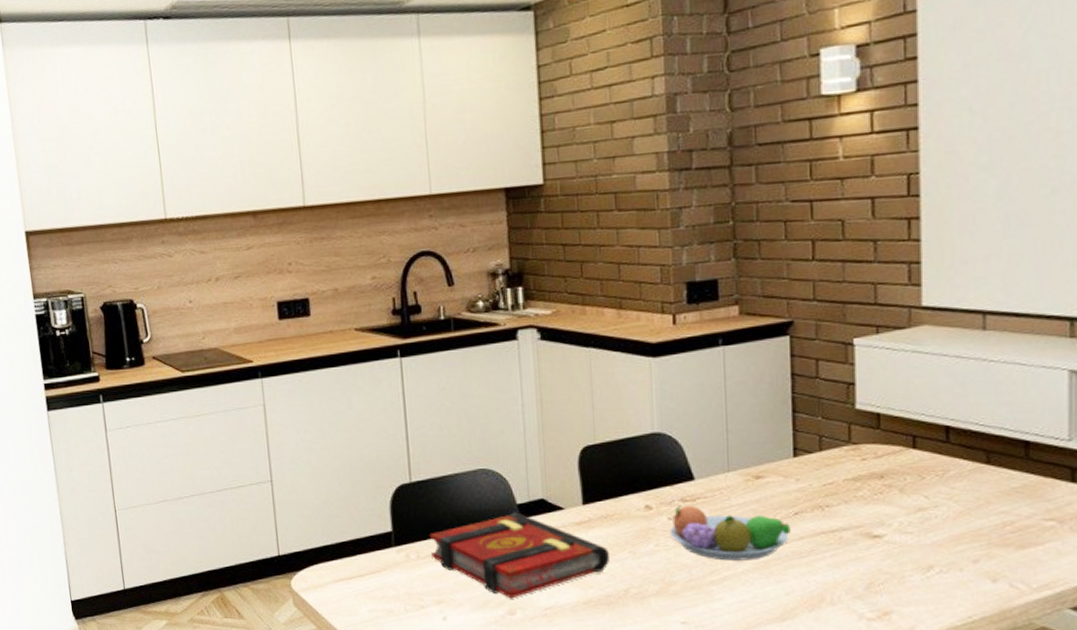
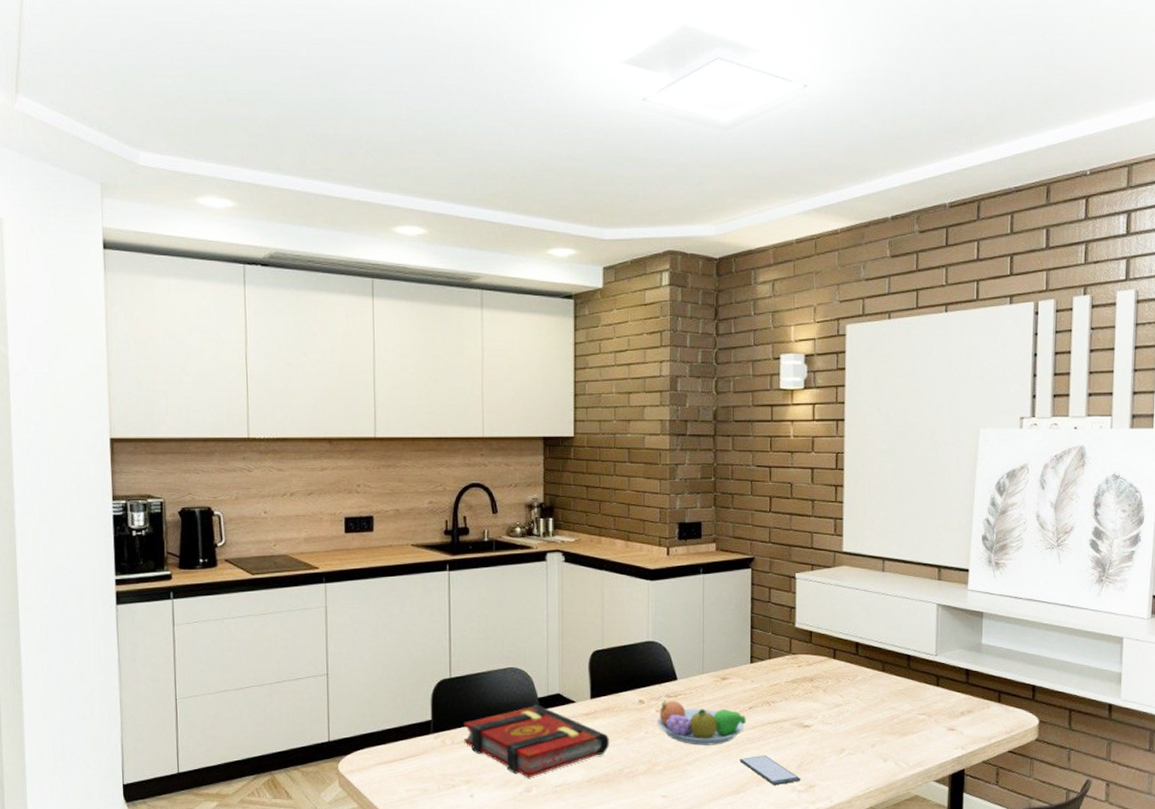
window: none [783,573,871,612] -> present [739,755,801,786]

